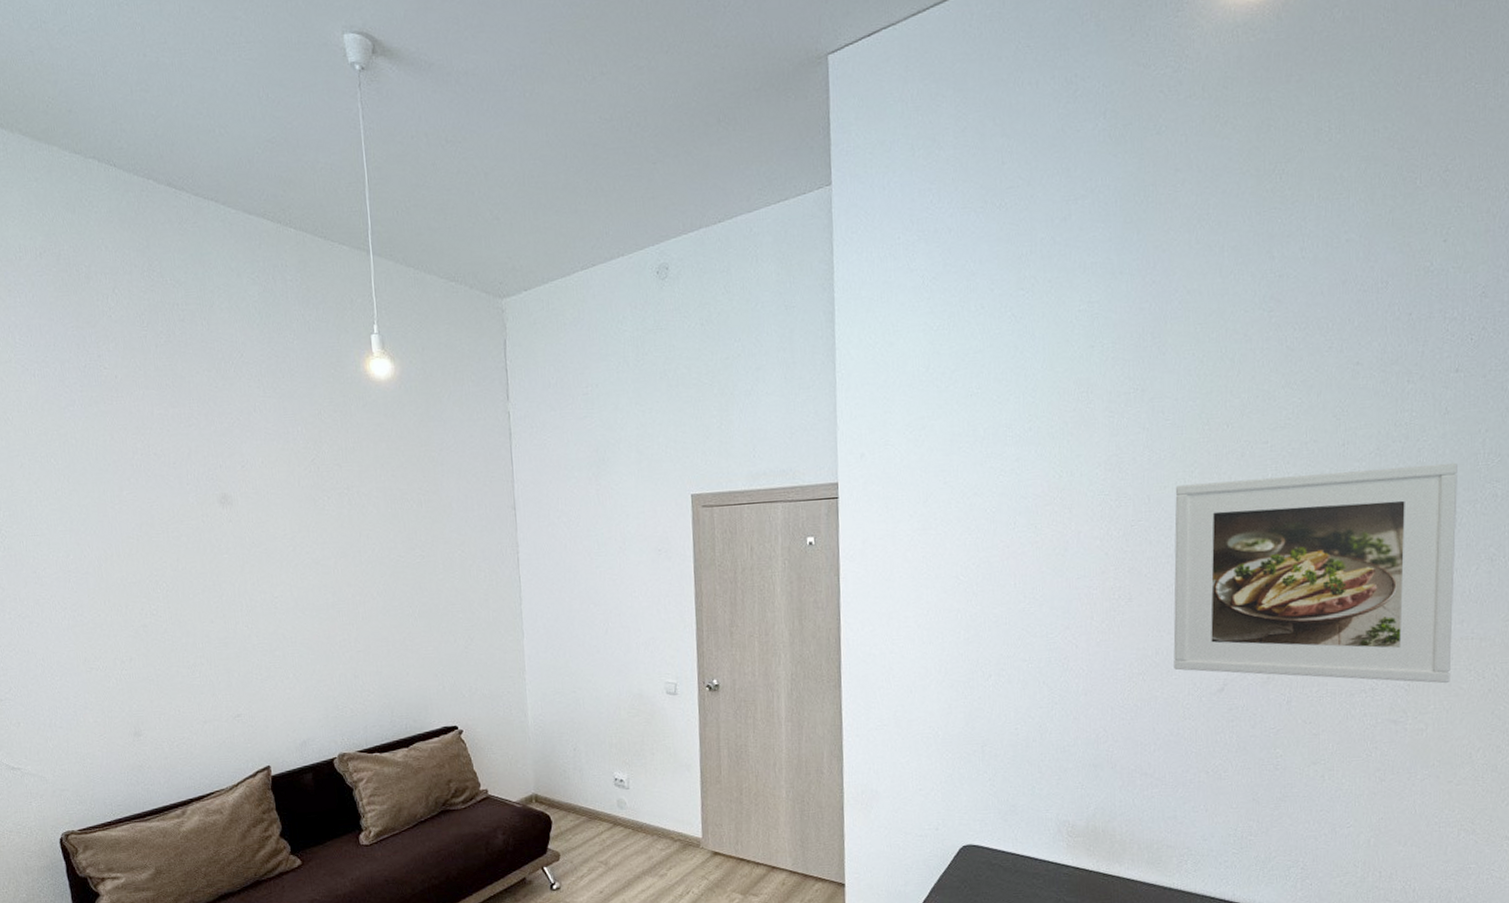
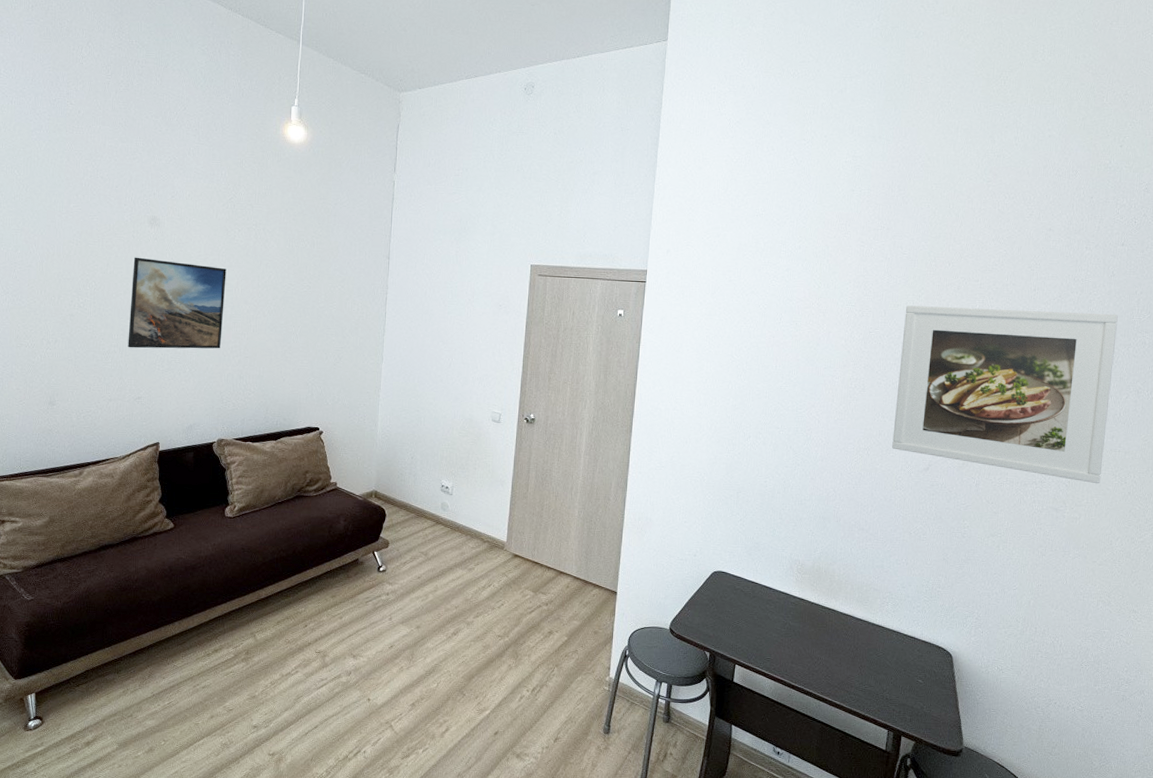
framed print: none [207,545,327,657] -> present [128,257,227,349]

